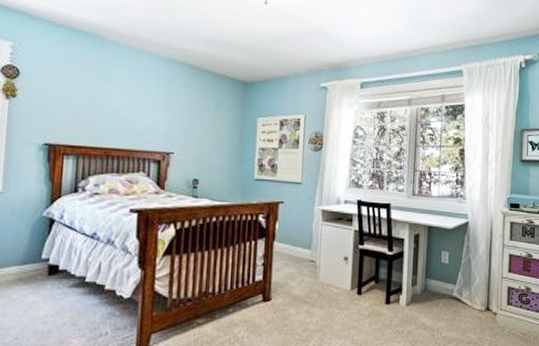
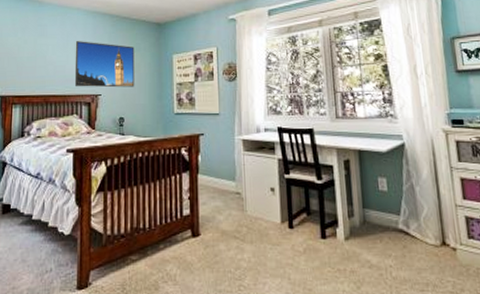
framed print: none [142,90,215,148] -> present [74,41,135,88]

